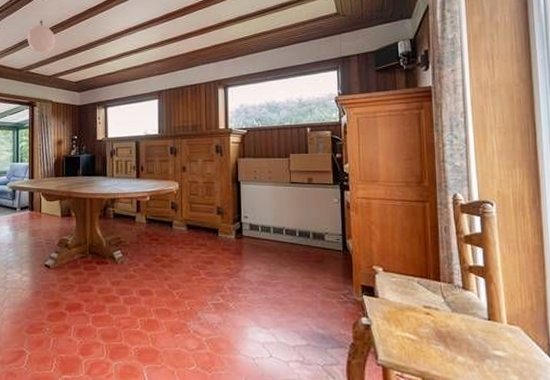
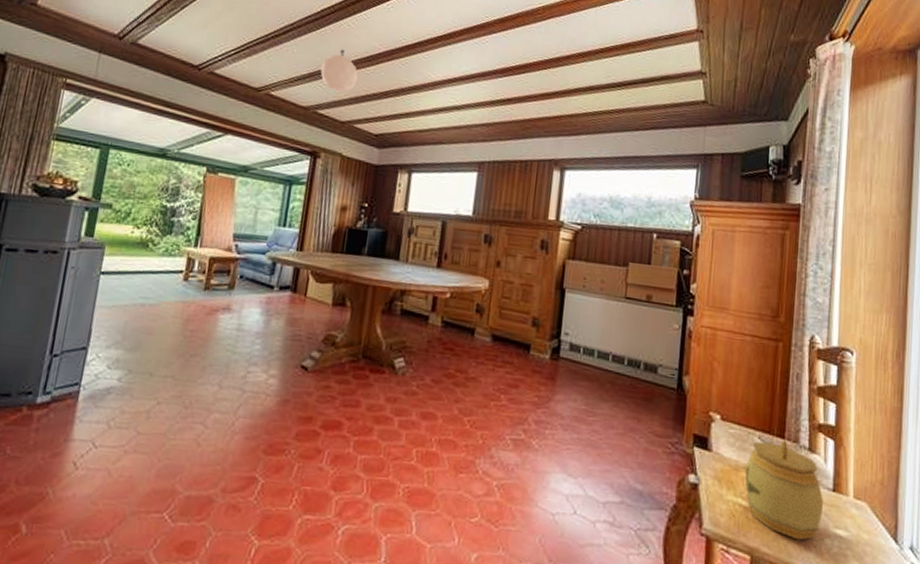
jar: none [409,282,482,362] -> present [744,440,824,540]

